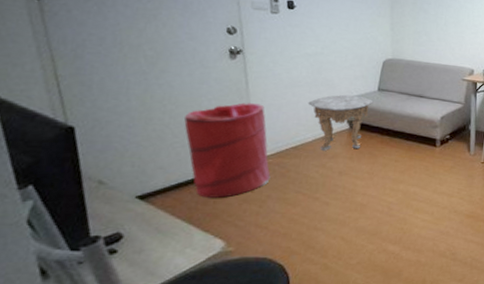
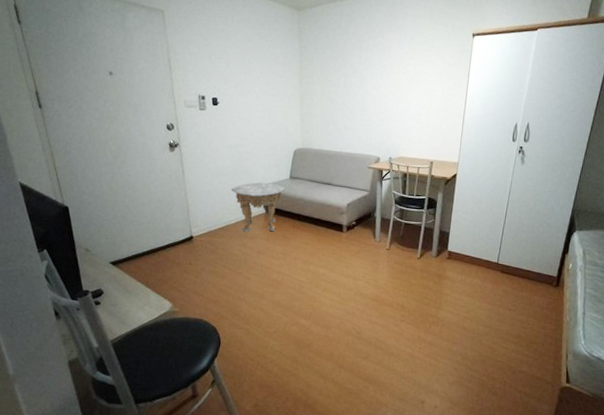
laundry hamper: present [184,102,271,198] -> none [139,189,204,268]

